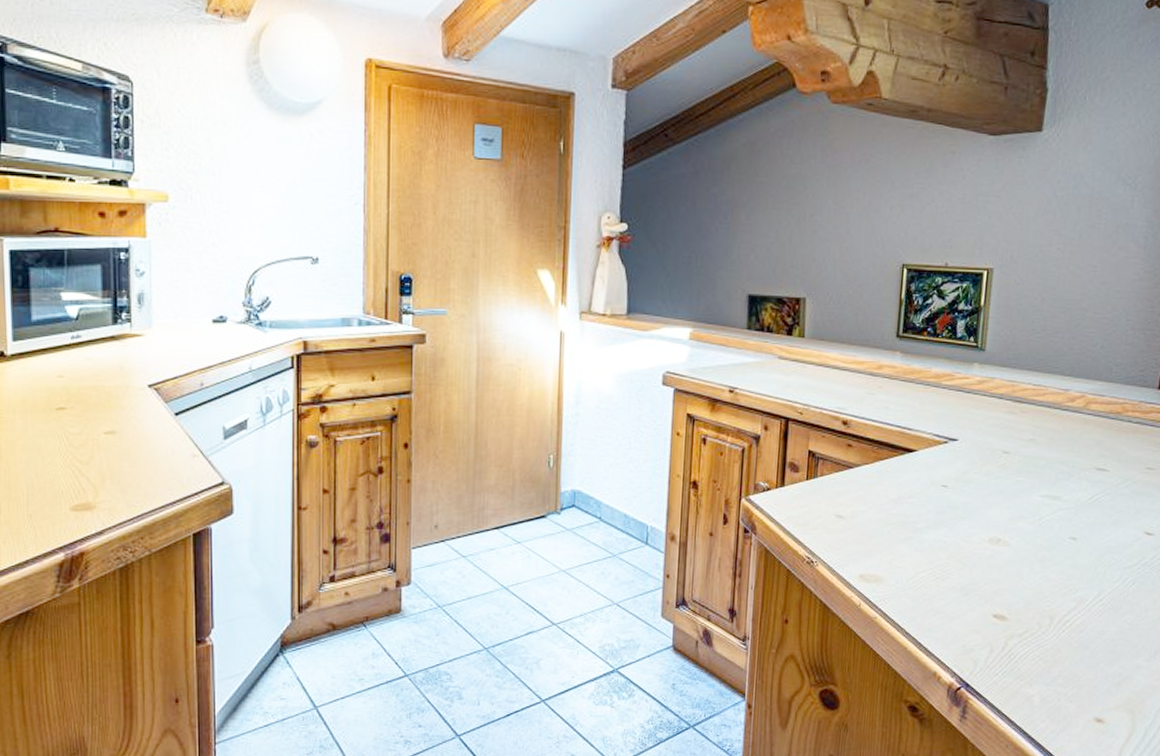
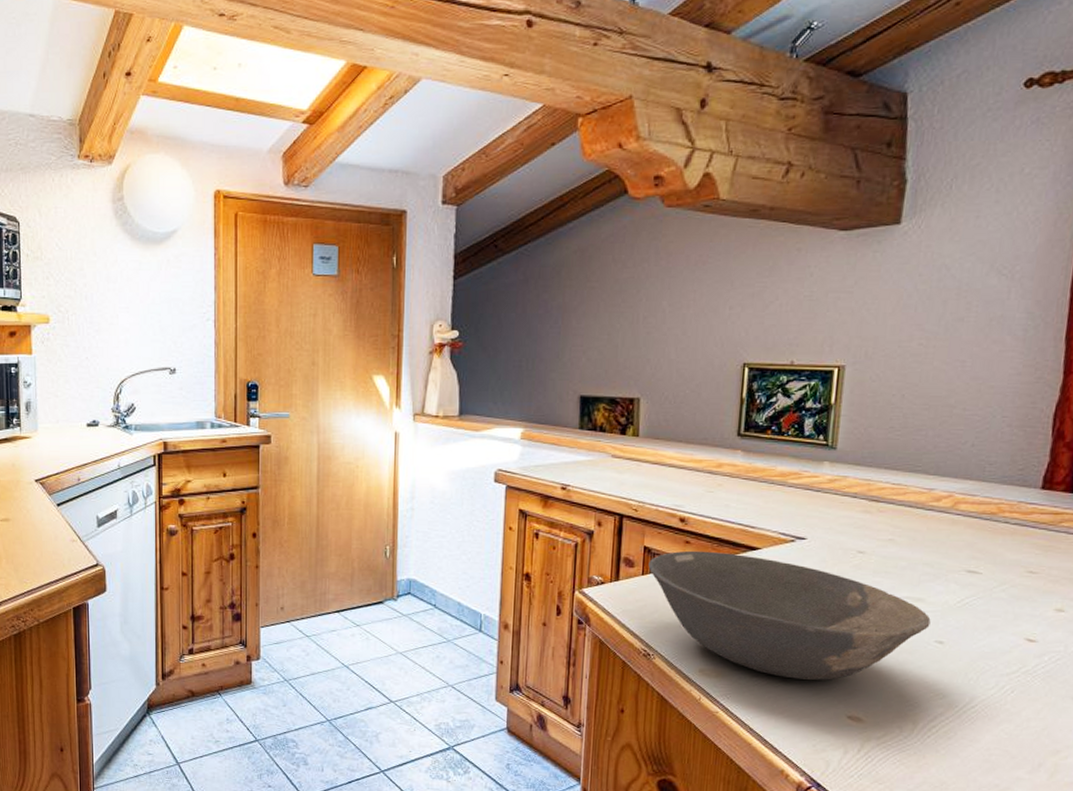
bowl: none [812,454,1066,580] -> present [648,550,931,680]

